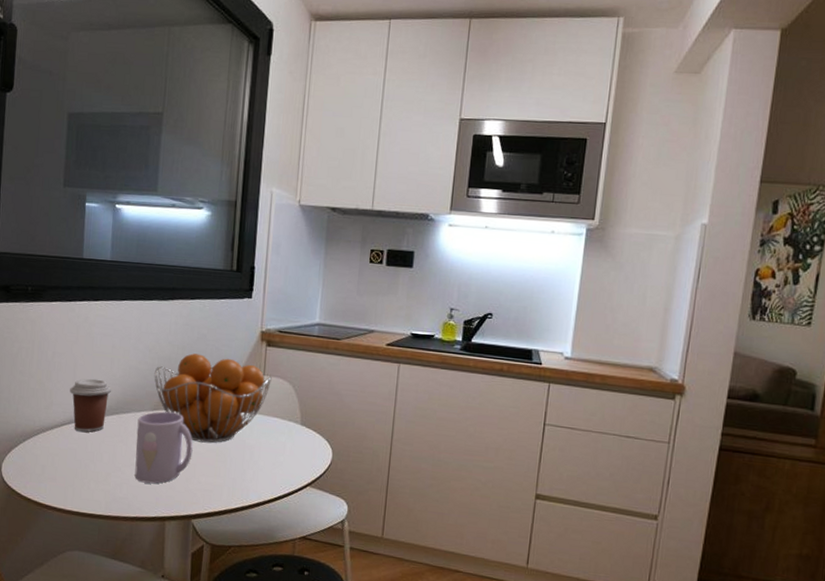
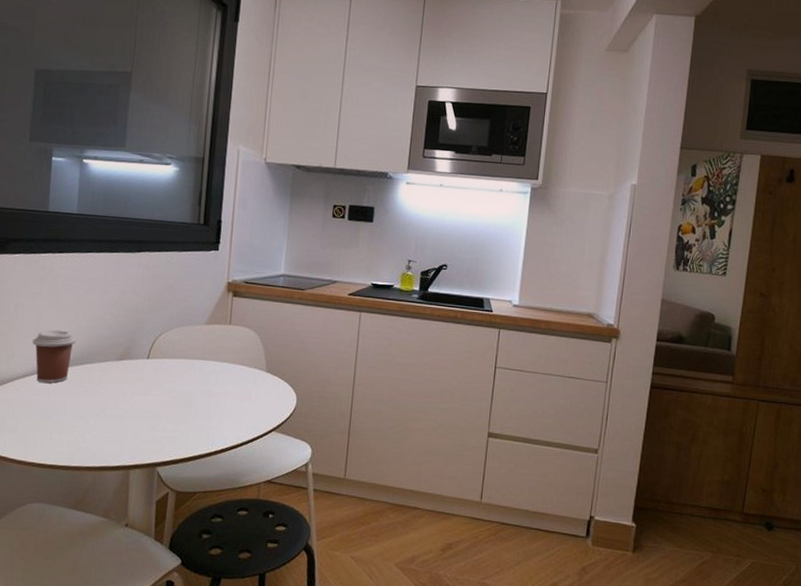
mug: present [134,411,193,484] -> none [98,361,159,433]
fruit basket: present [154,353,272,443] -> none [120,304,238,392]

